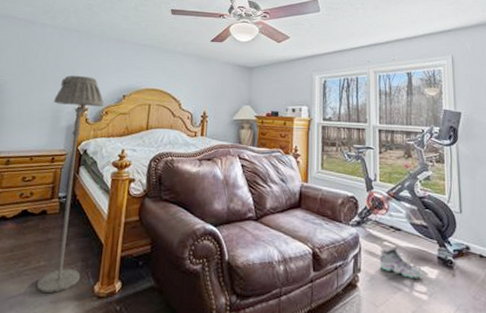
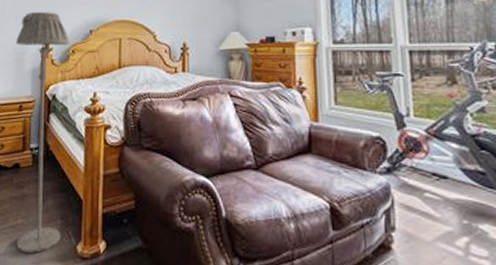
sneaker: present [379,245,422,278] -> none [420,197,481,239]

